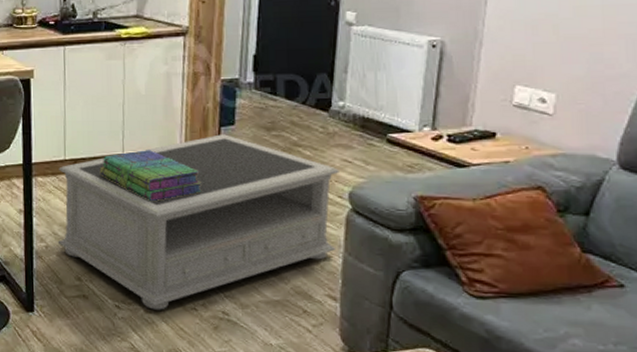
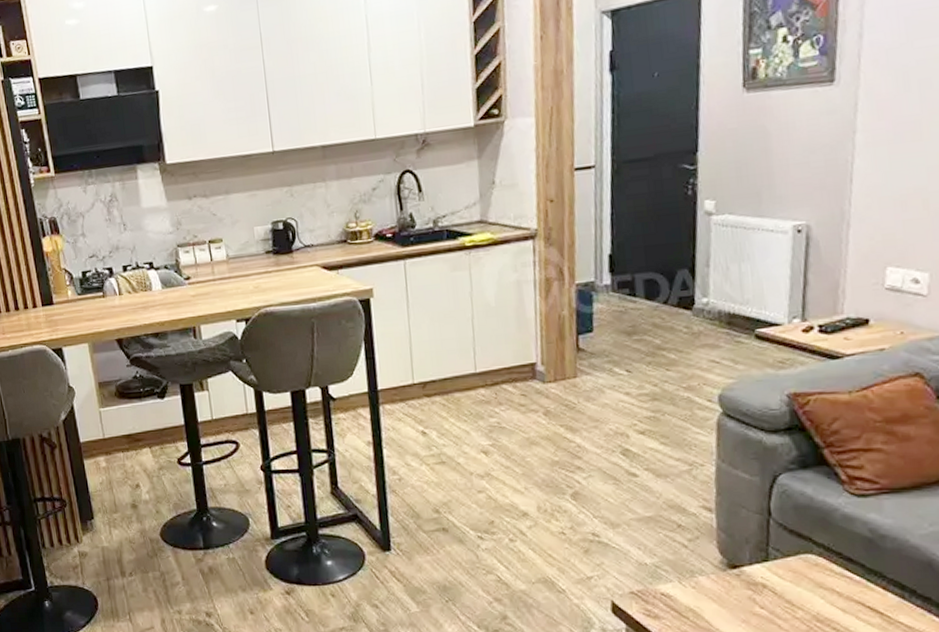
coffee table: present [57,134,339,310] -> none [407,343,707,538]
stack of books: present [99,150,203,202] -> none [451,366,563,422]

